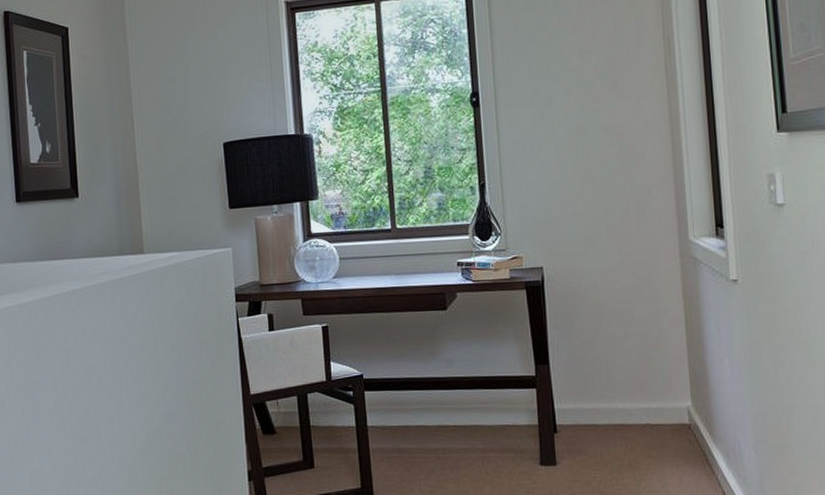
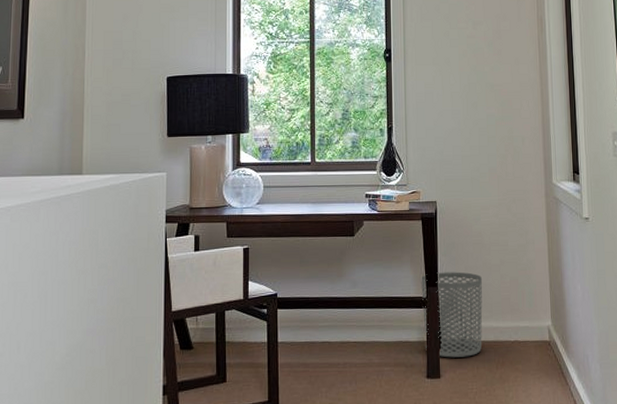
waste bin: none [528,347,606,443] -> present [421,271,483,358]

